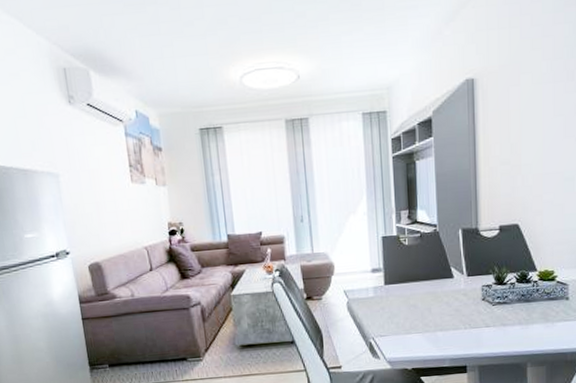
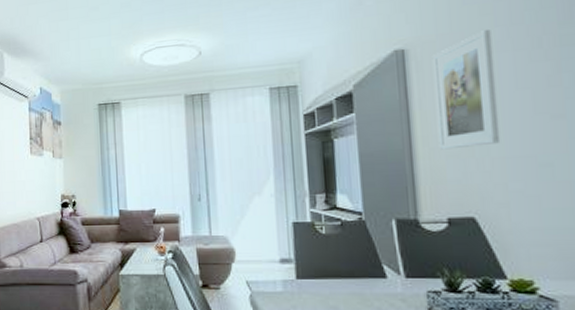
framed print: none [494,63,540,169] -> present [432,30,501,150]

